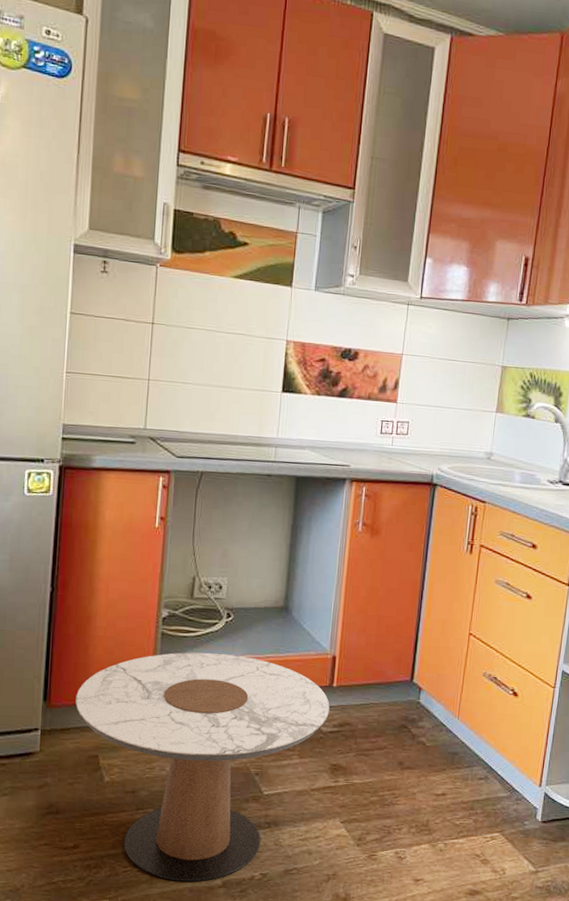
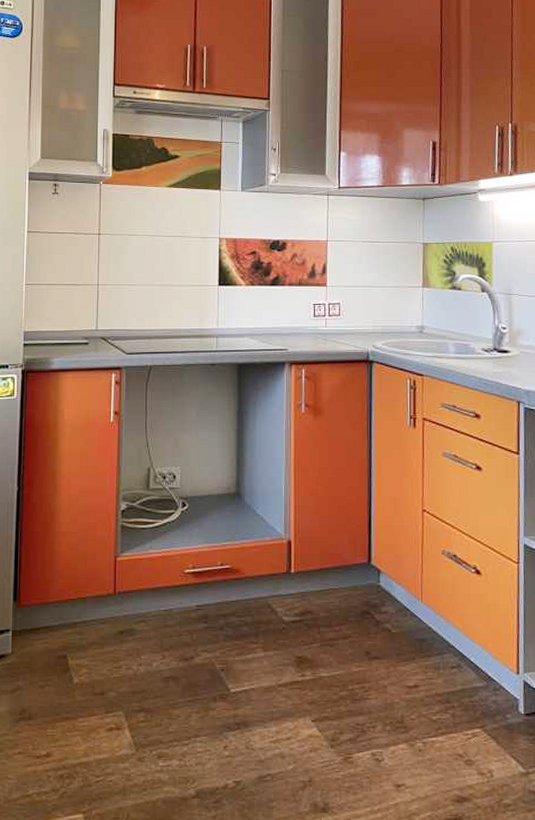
side table: present [75,652,330,882] -> none [44,543,289,792]

